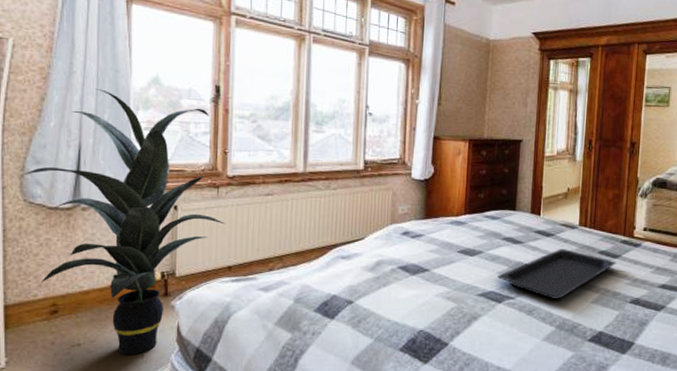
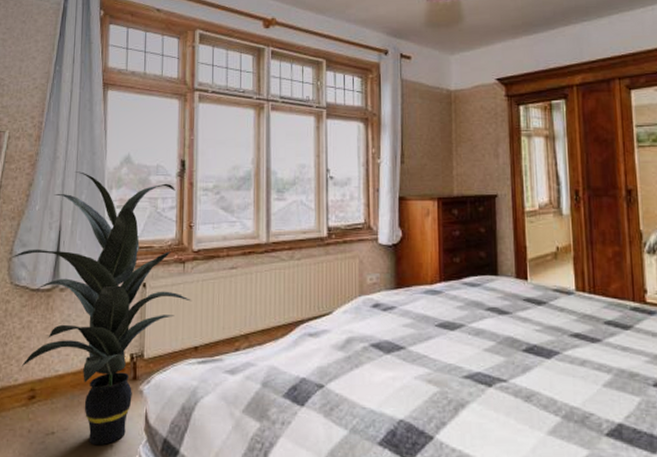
serving tray: present [498,249,616,299] -> none [484,320,628,382]

